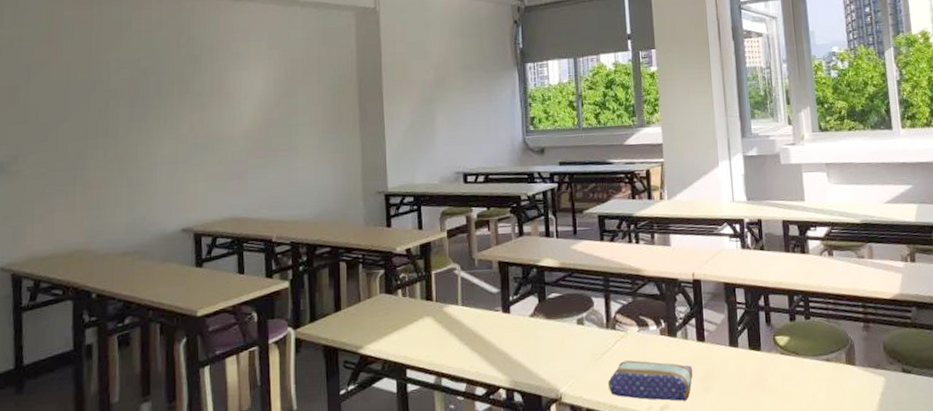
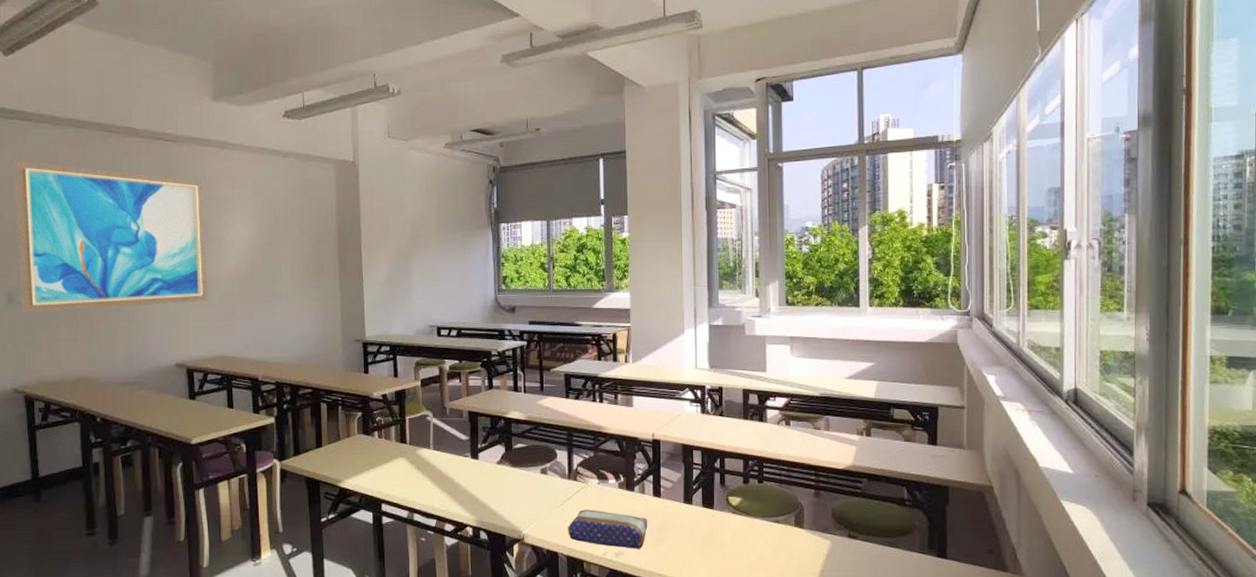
wall art: none [13,22,219,183] -> present [13,160,208,313]

